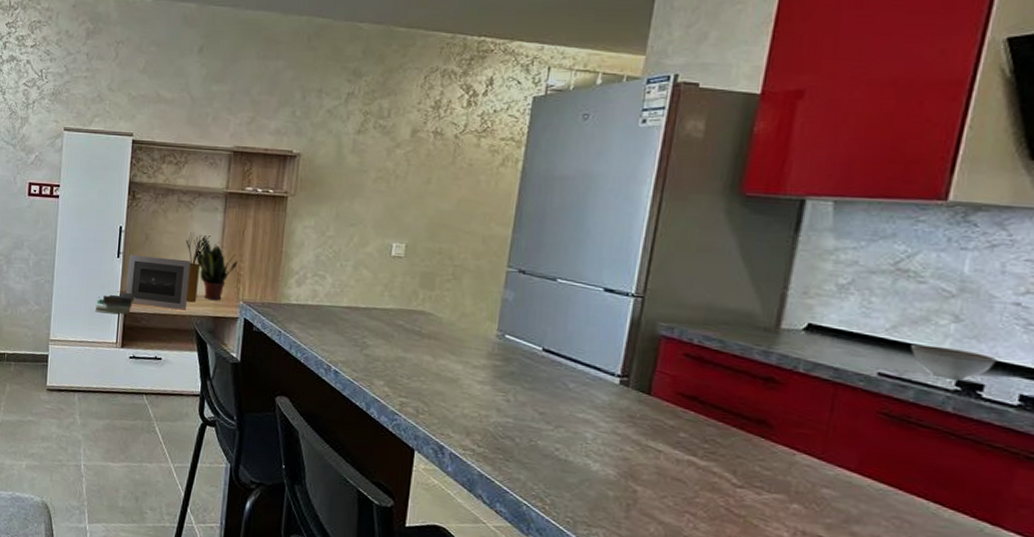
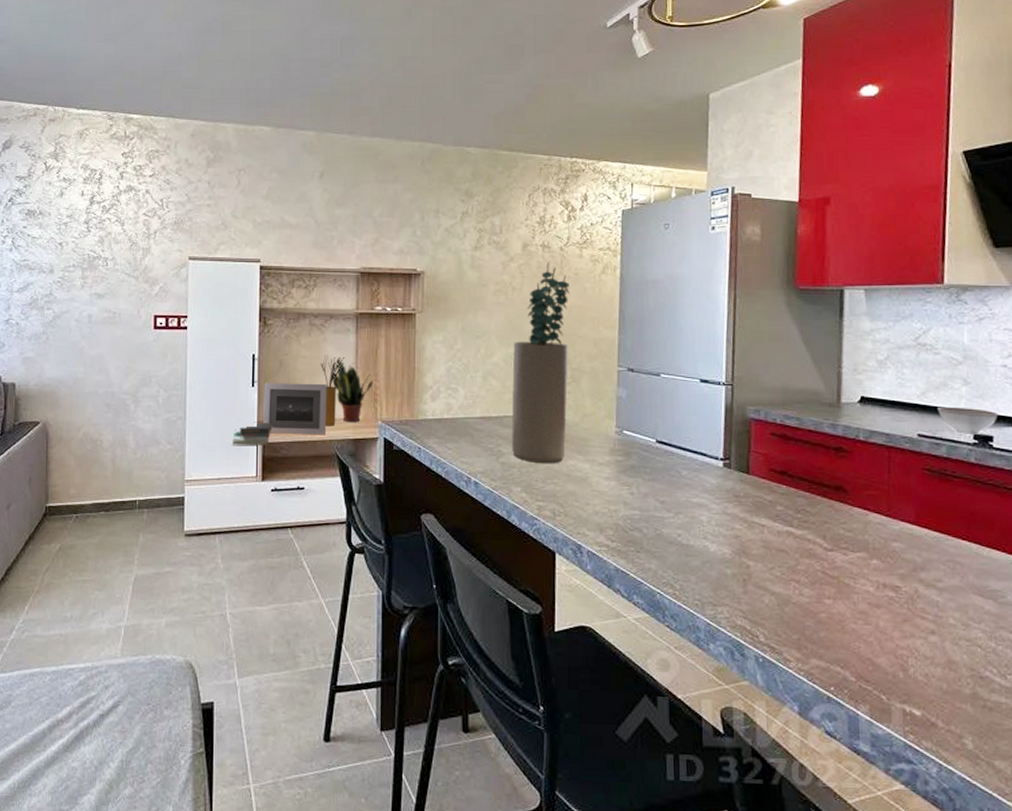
vase: none [378,150,461,362] -> present [511,262,570,464]

